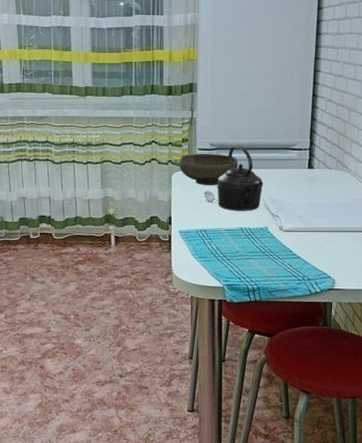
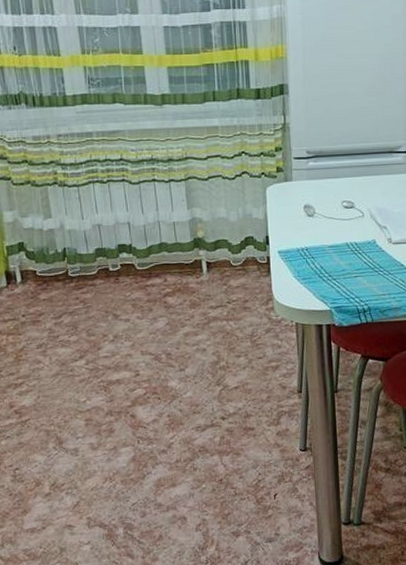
bowl: present [179,153,239,186] -> none [273,162,339,199]
kettle: present [217,146,264,211] -> none [317,152,368,225]

